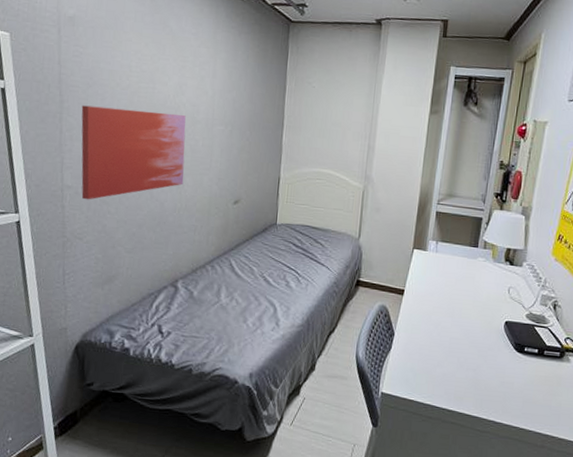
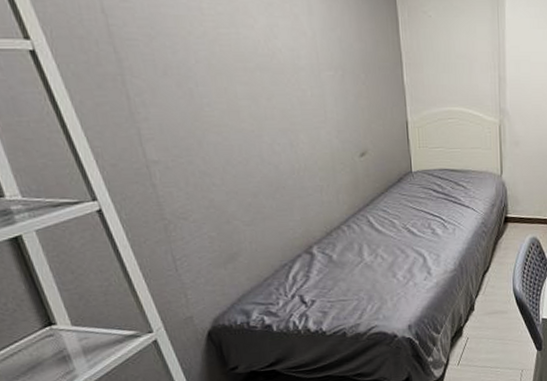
wall art: present [81,105,186,200] -> none [147,62,298,174]

